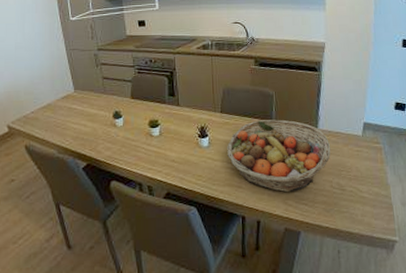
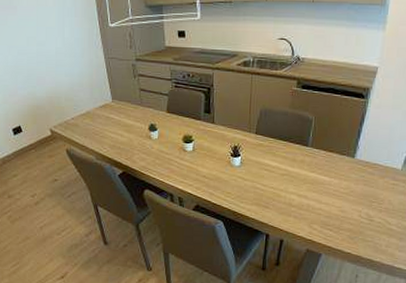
fruit basket: present [227,119,331,193] -> none [258,144,366,217]

